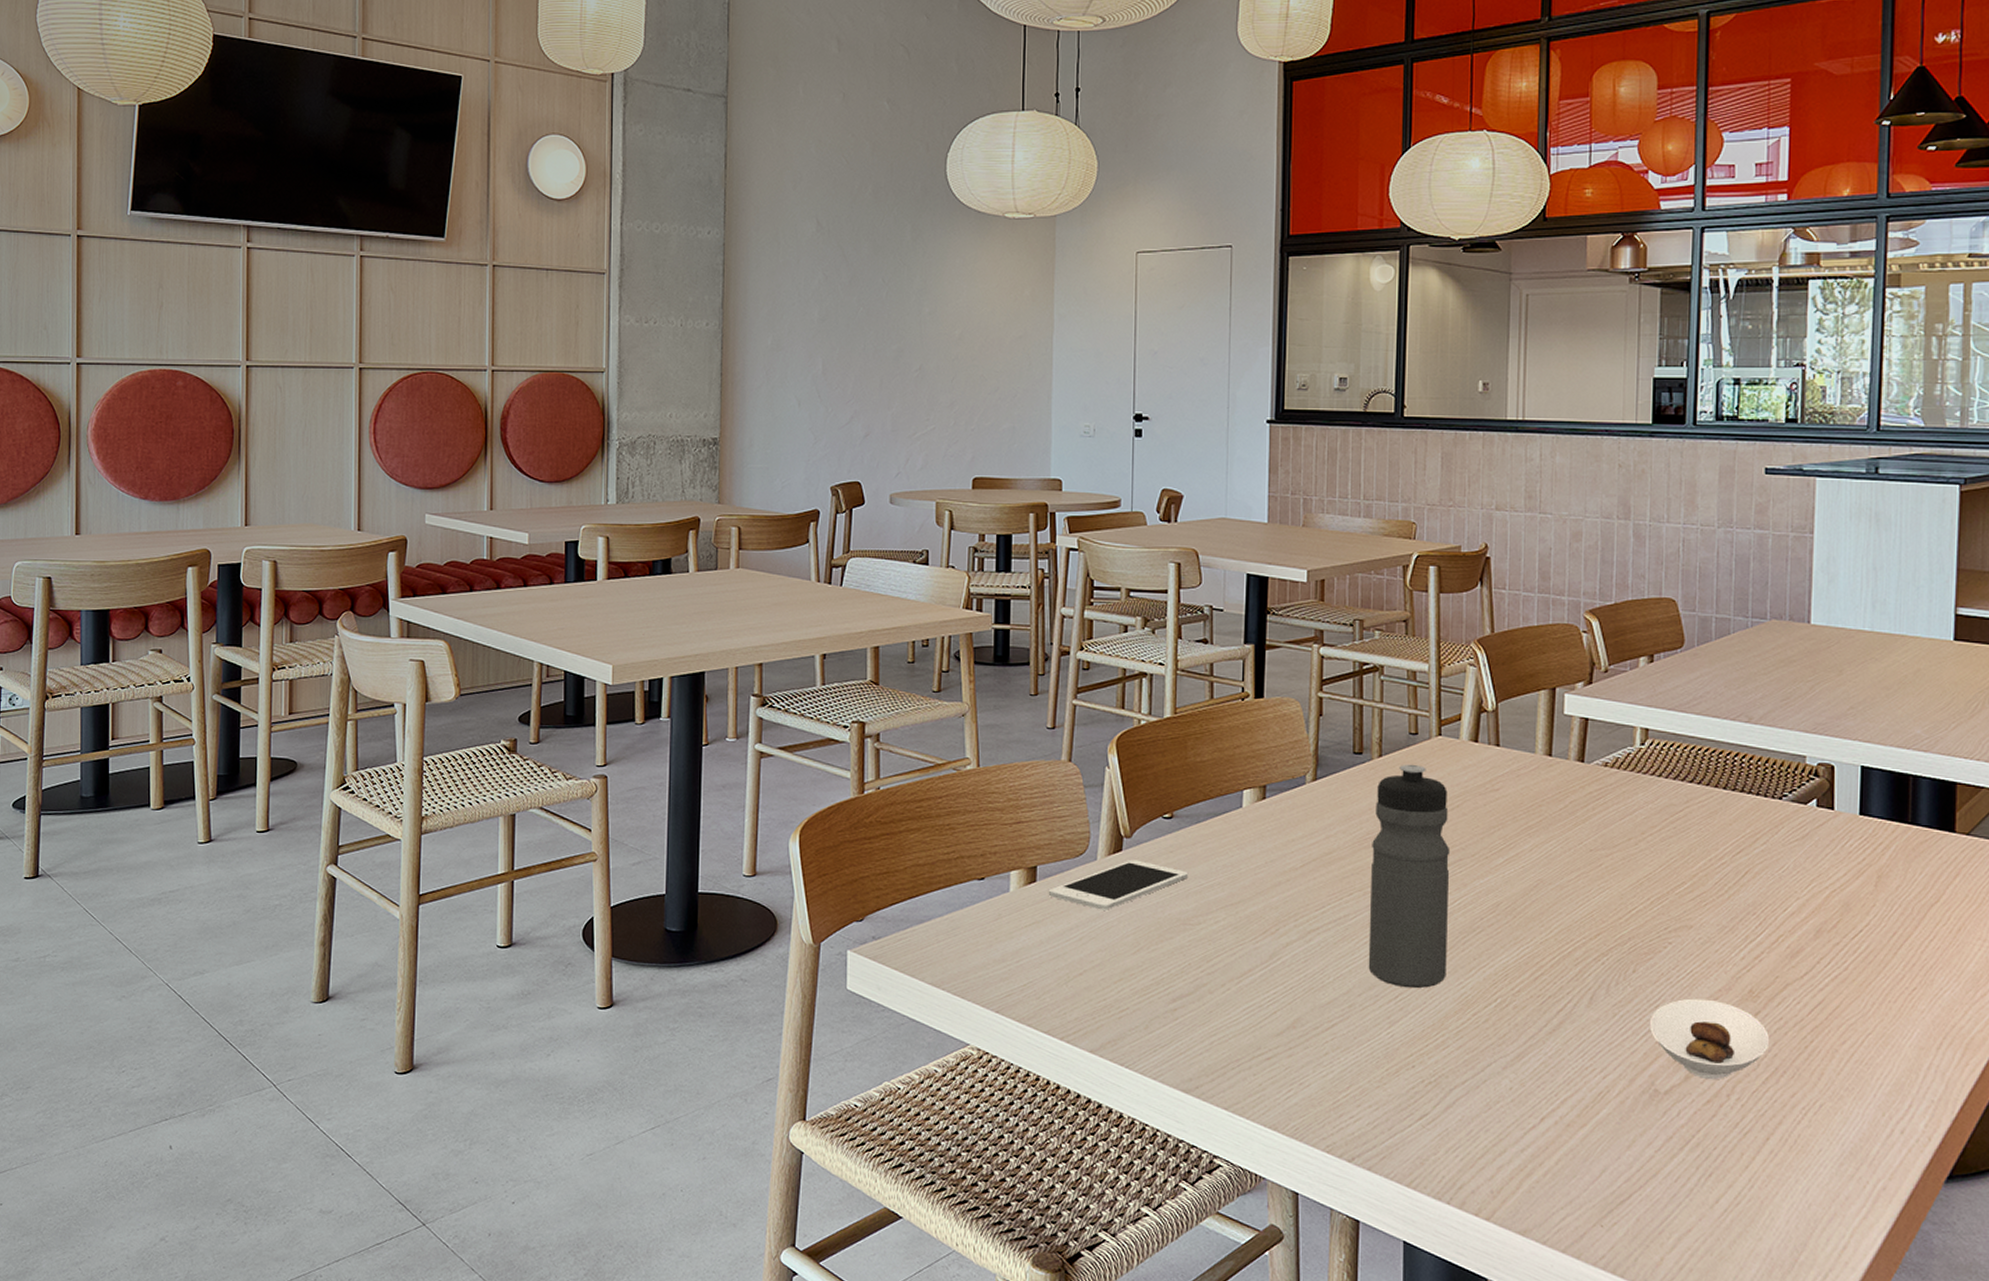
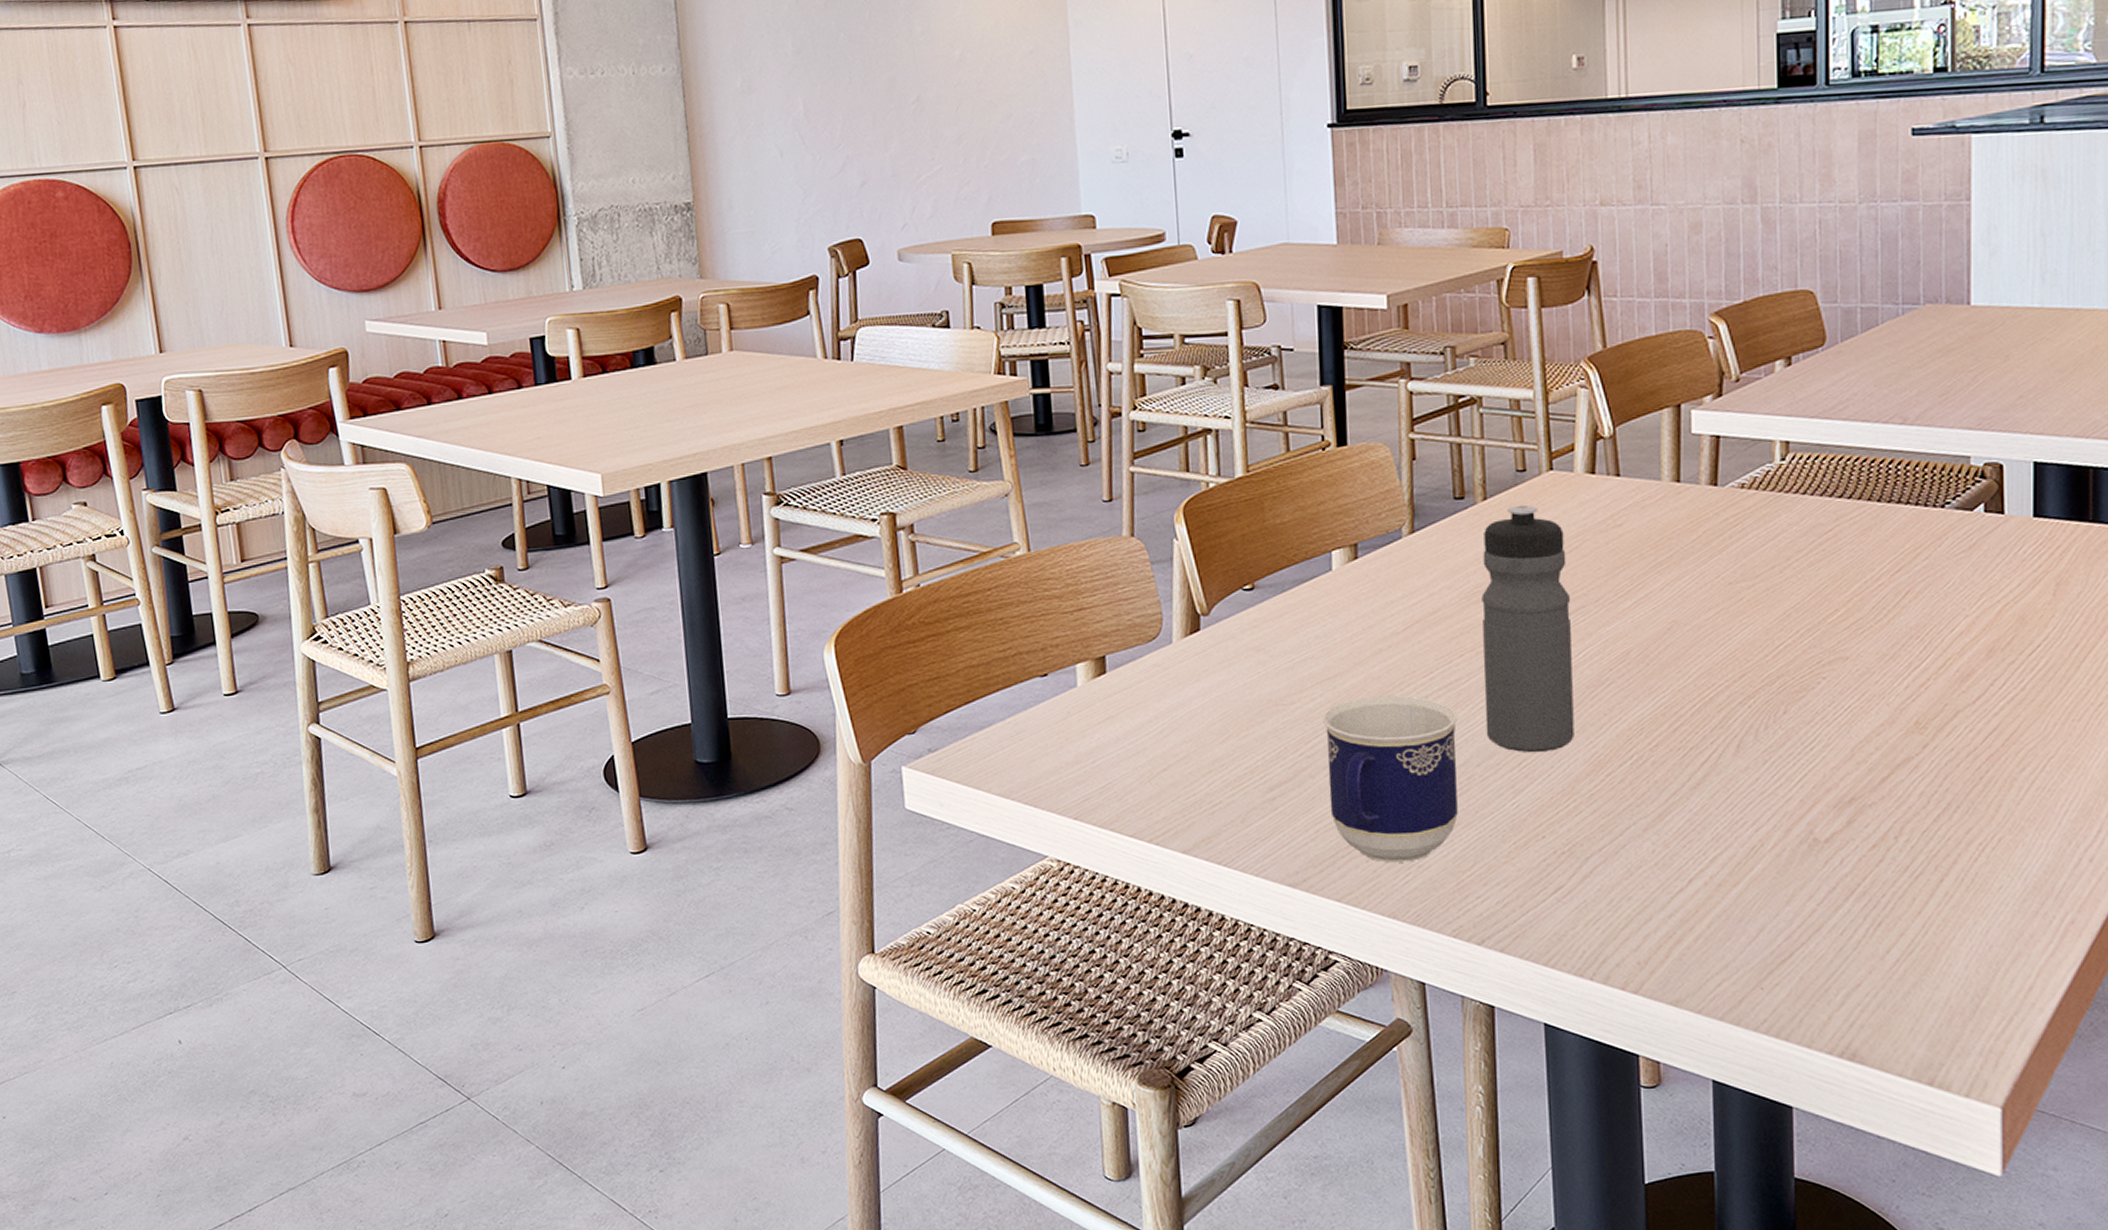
cell phone: present [1048,859,1189,910] -> none [1120,639,1277,698]
cup: none [1223,923,1344,1079] -> present [1322,695,1458,863]
saucer: present [1649,998,1770,1080] -> none [1804,735,1941,823]

